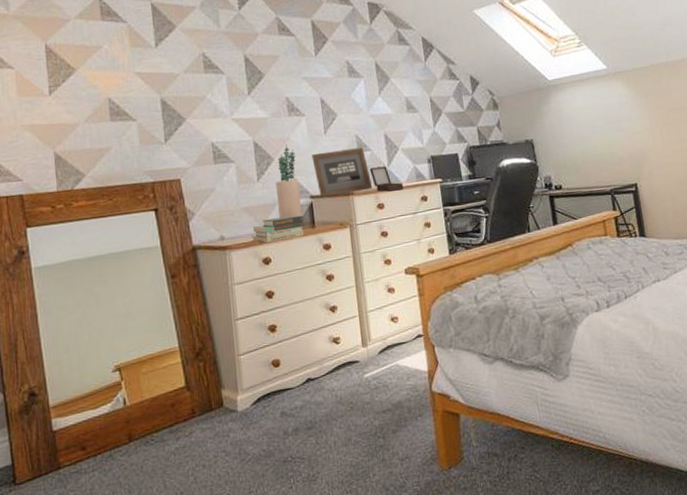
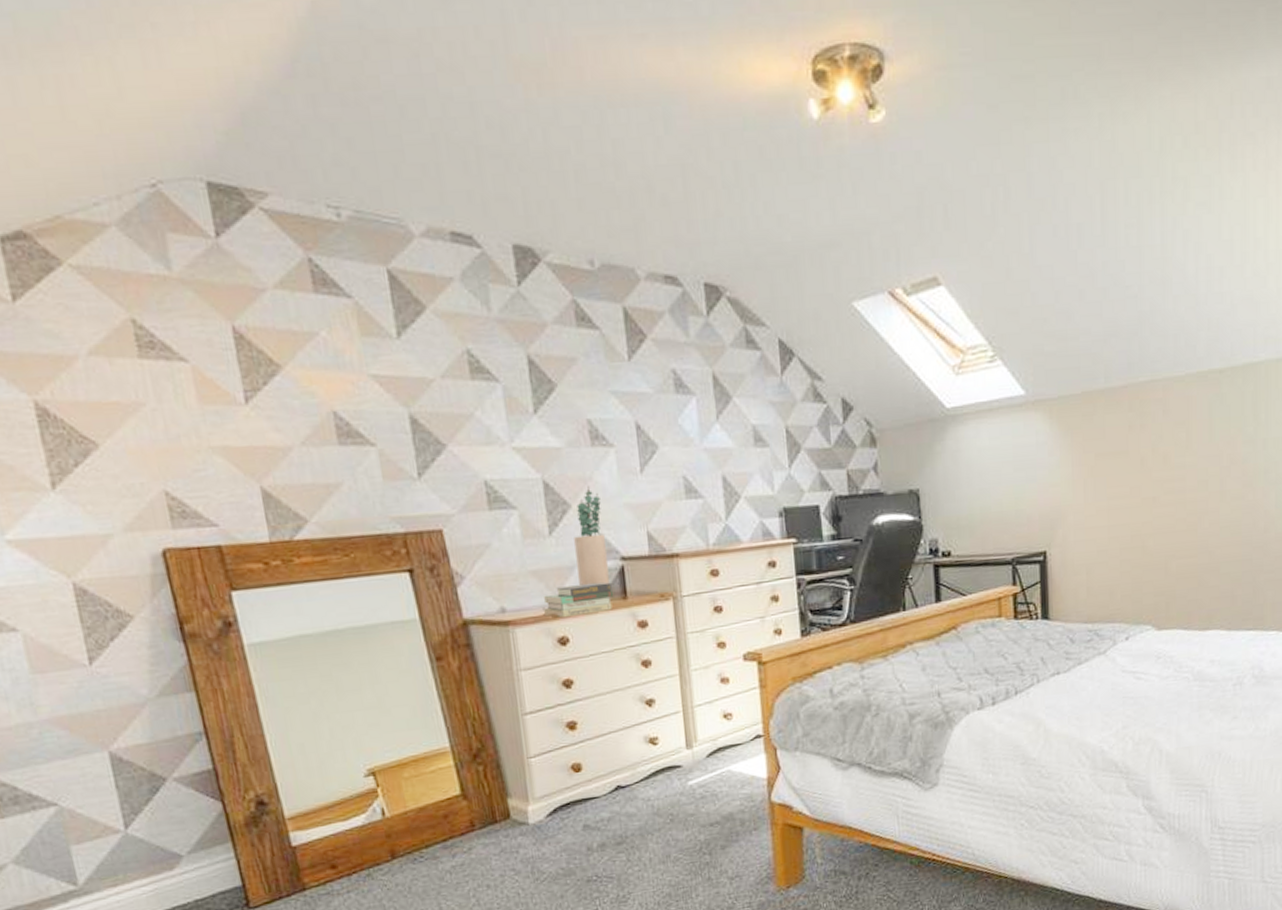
picture frame: present [312,147,373,198] -> none [623,493,705,561]
jewelry box: present [370,166,404,192] -> none [701,519,746,555]

